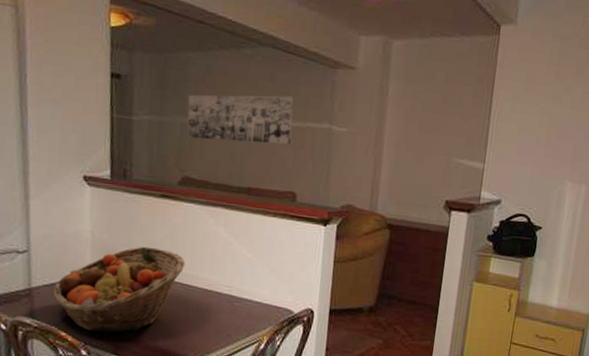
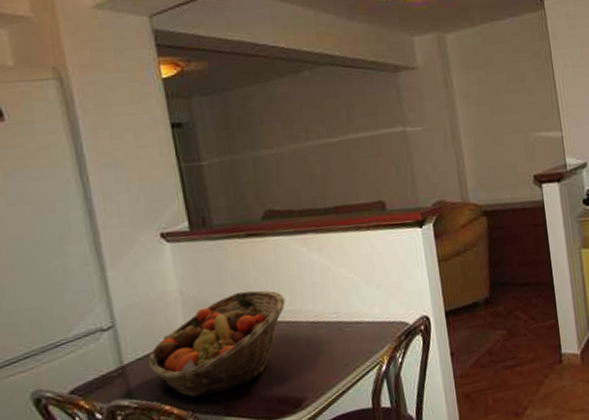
wall art: present [187,94,294,145] -> none [255,108,368,171]

